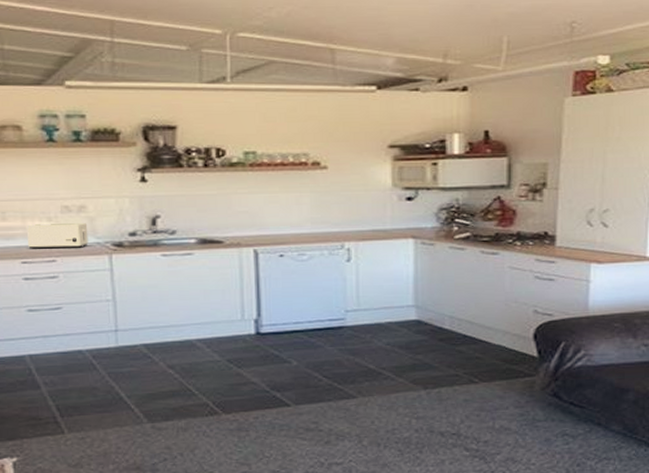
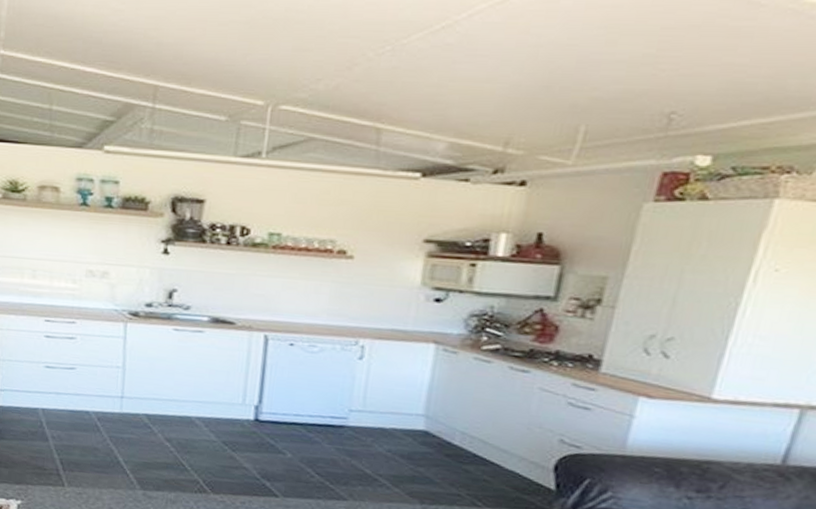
toaster: present [26,223,88,249] -> none [52,284,108,313]

